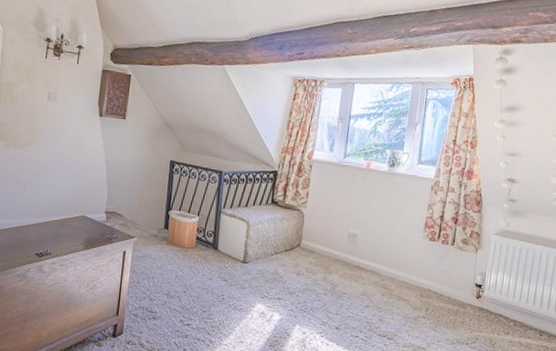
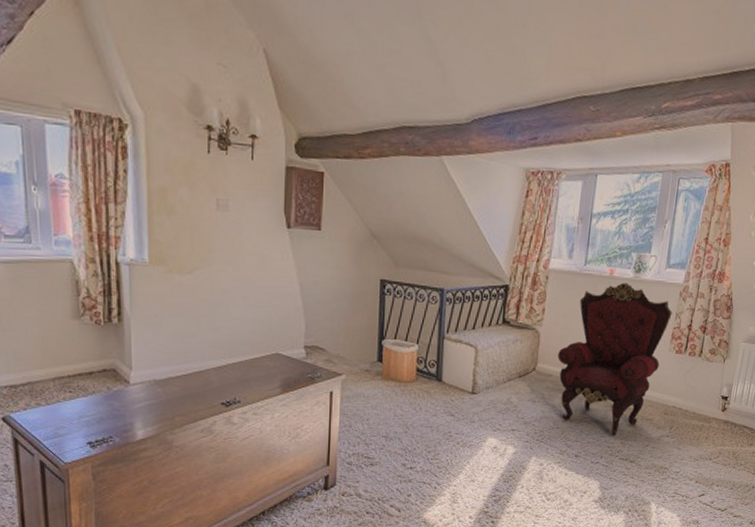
armchair: none [320,175,425,313] -> present [557,283,672,436]

